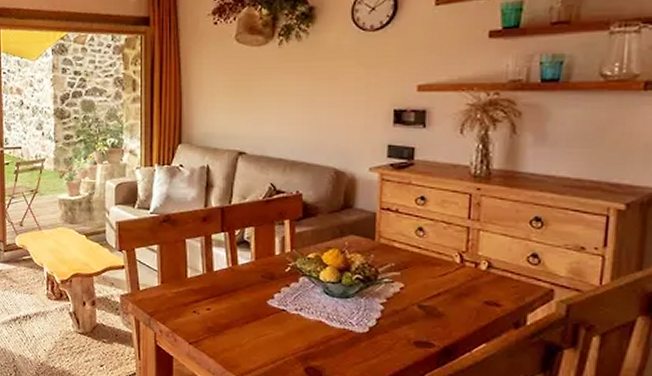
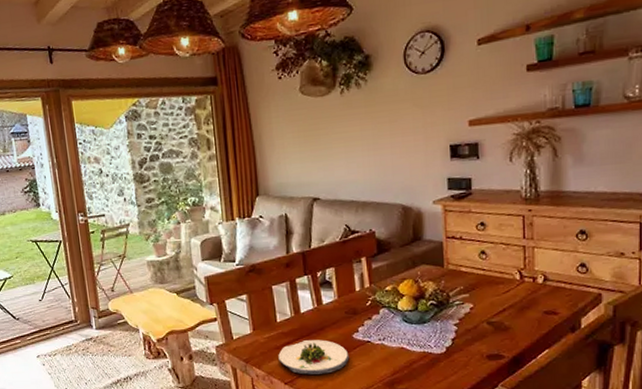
salad plate: none [185,300,261,339] -> present [278,340,350,375]

